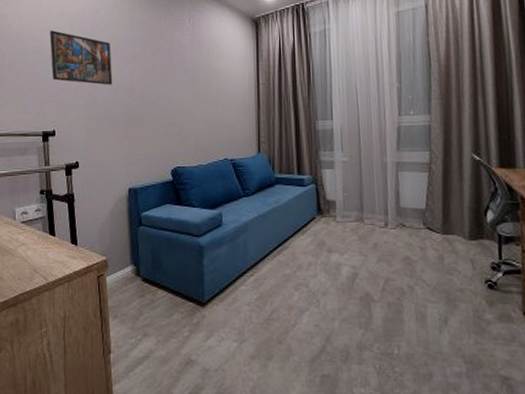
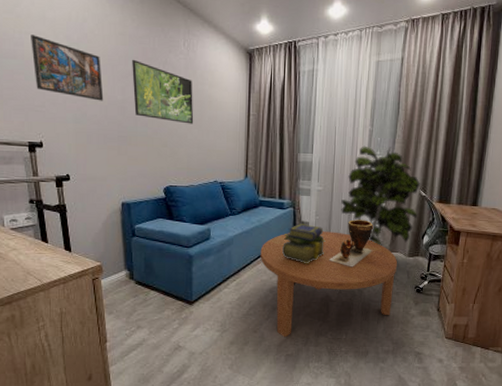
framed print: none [140,41,201,100] -> present [132,59,194,124]
coffee table: none [280,211,457,351] -> present [260,231,398,338]
stack of books: none [306,203,359,253] -> present [282,224,326,264]
clay pot: none [365,194,421,256] -> present [329,219,373,267]
indoor plant: none [372,104,475,226] -> present [341,145,420,245]

